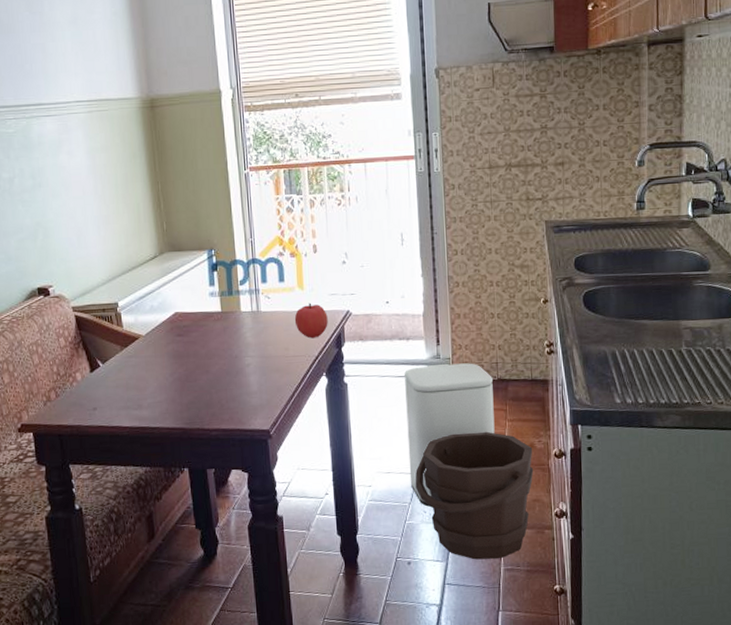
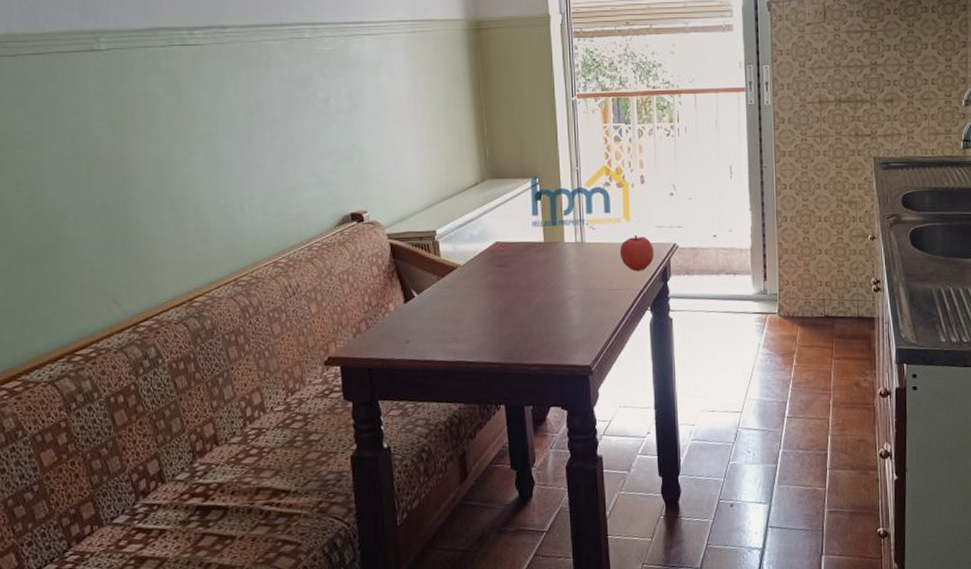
pedal bin: present [404,363,495,507] -> none [731,299,821,447]
bucket: present [415,431,534,560] -> none [739,369,859,502]

